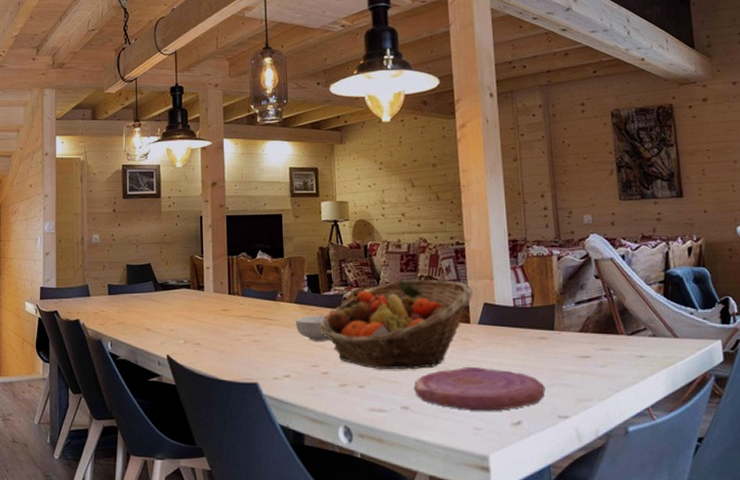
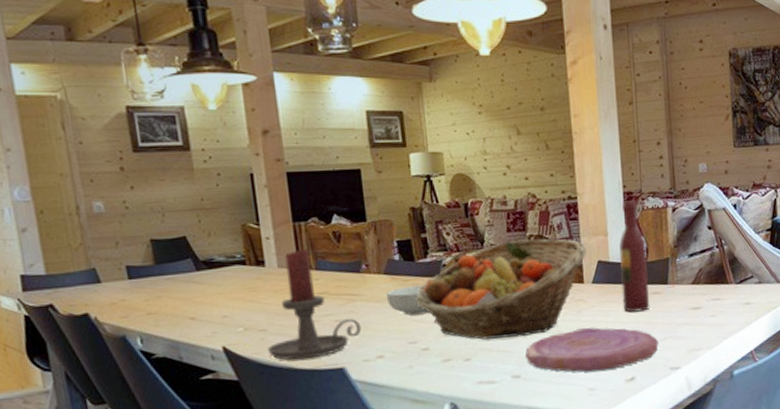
candle holder: none [200,279,274,372] -> present [268,249,362,360]
wine bottle: none [504,248,536,355] -> present [618,200,650,312]

